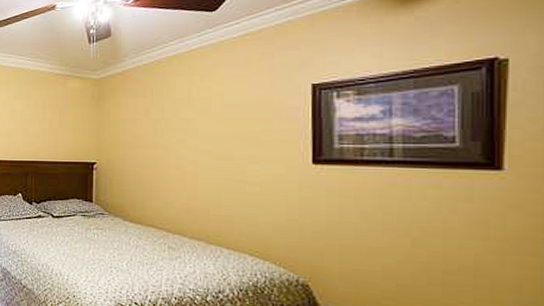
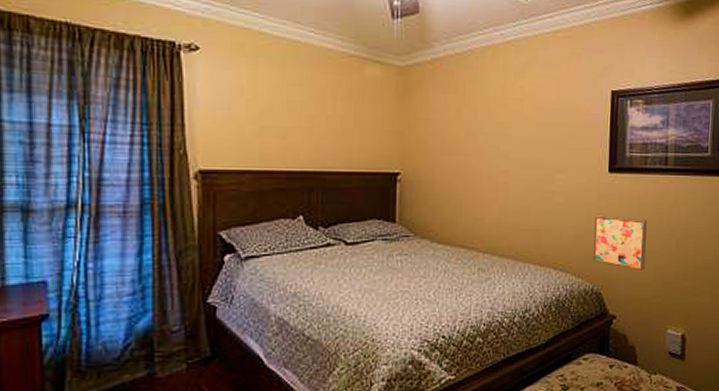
wall art: none [296,205,367,268] -> present [592,214,647,271]

